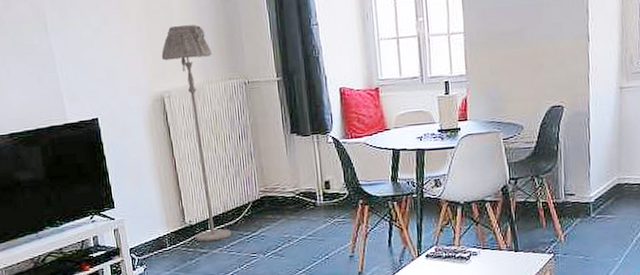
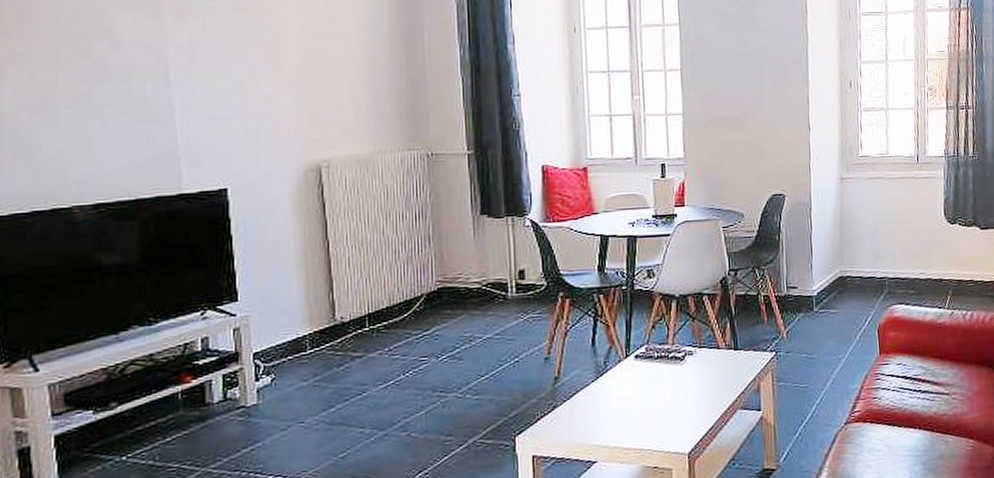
floor lamp: present [161,24,232,242] -> none [322,85,397,343]

